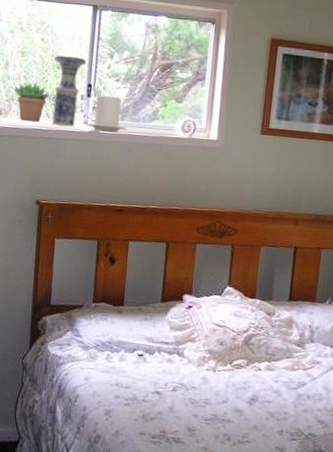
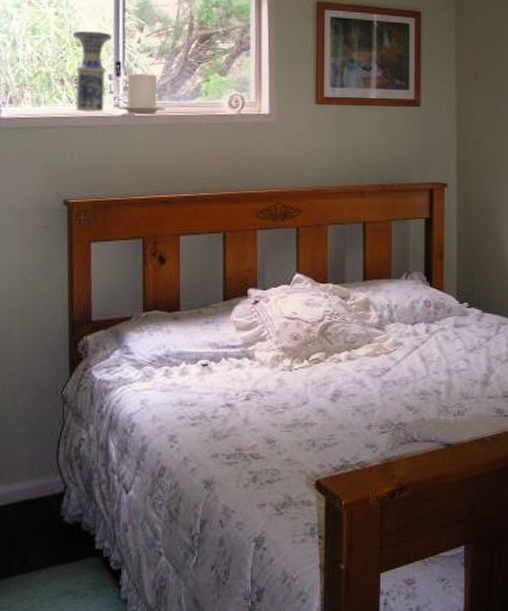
succulent plant: present [13,82,50,123] -> none [24,63,70,110]

